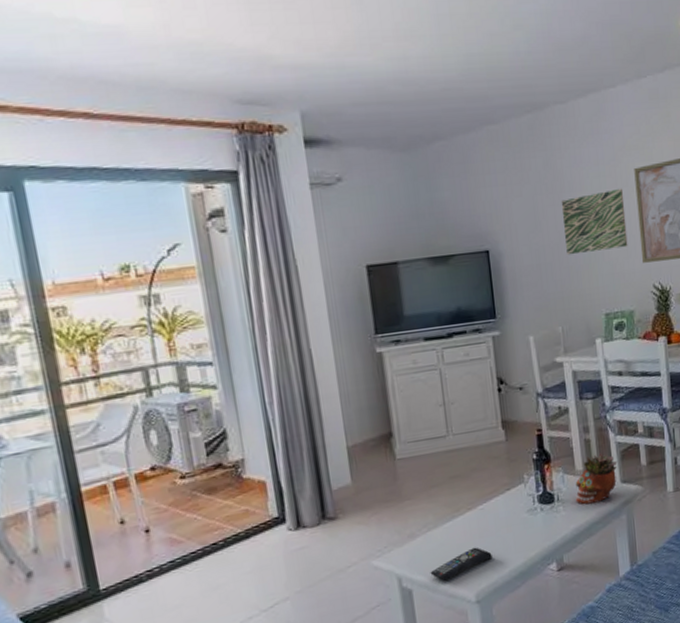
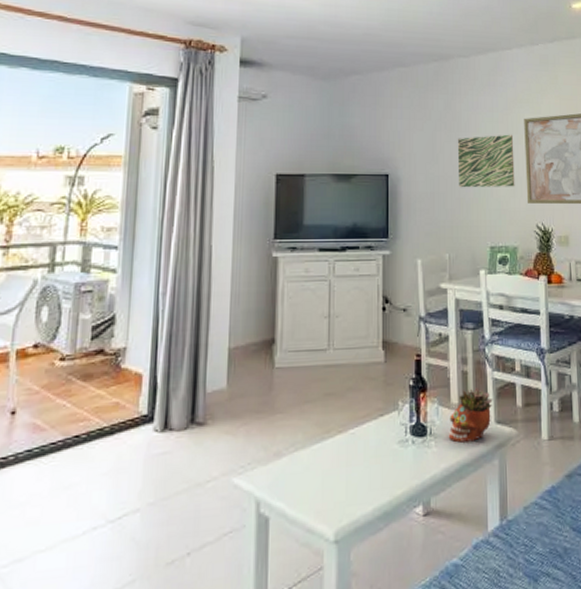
remote control: present [430,547,493,581] -> none [290,476,357,512]

